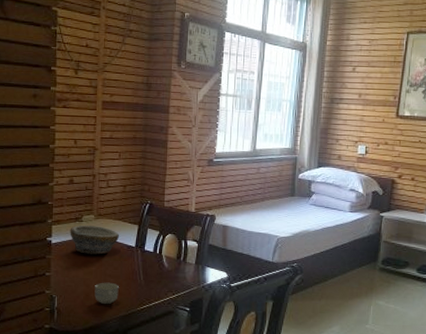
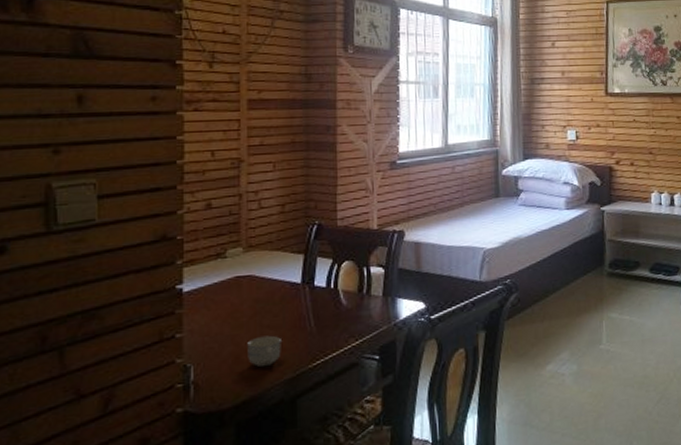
bowl: present [70,225,119,255] -> none [209,261,278,301]

